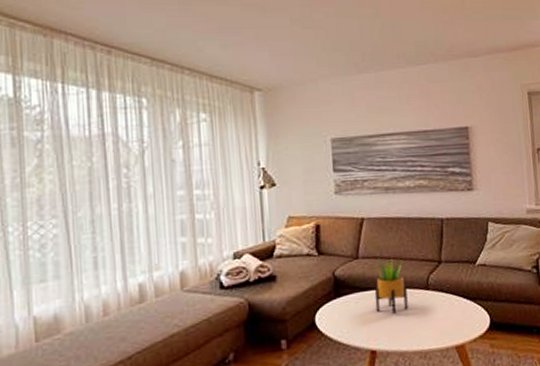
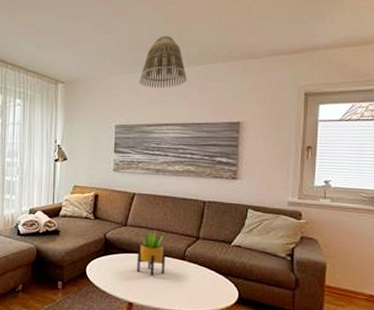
lamp shade: none [353,32,407,93] -> present [139,36,187,88]

